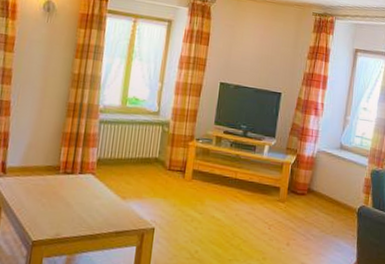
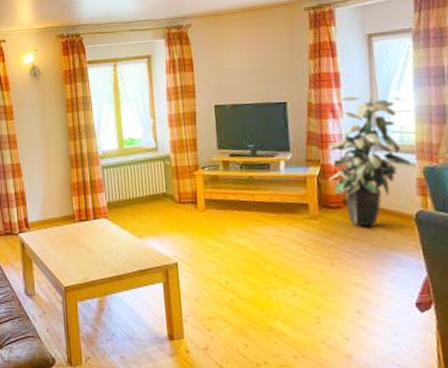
indoor plant: none [300,98,364,215] -> present [327,96,412,227]

